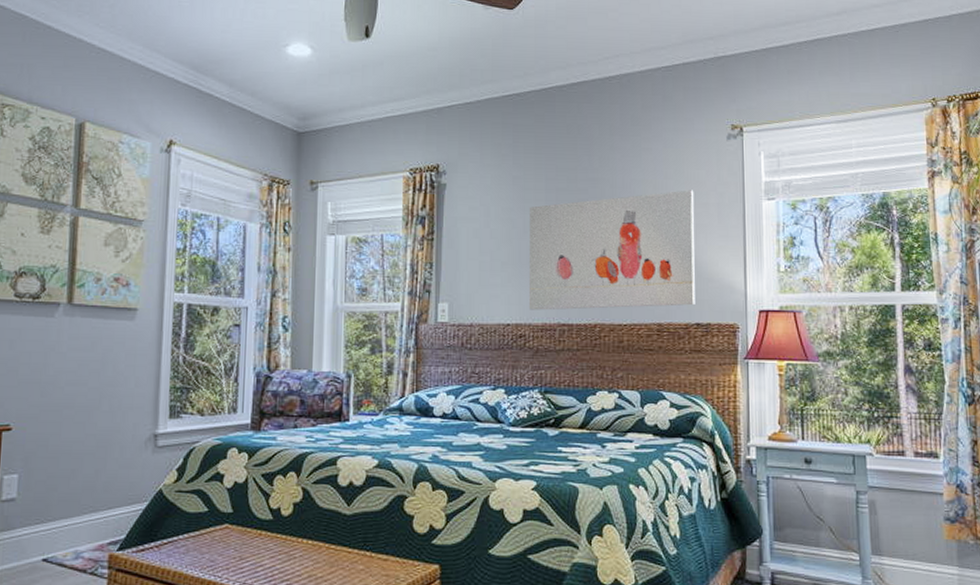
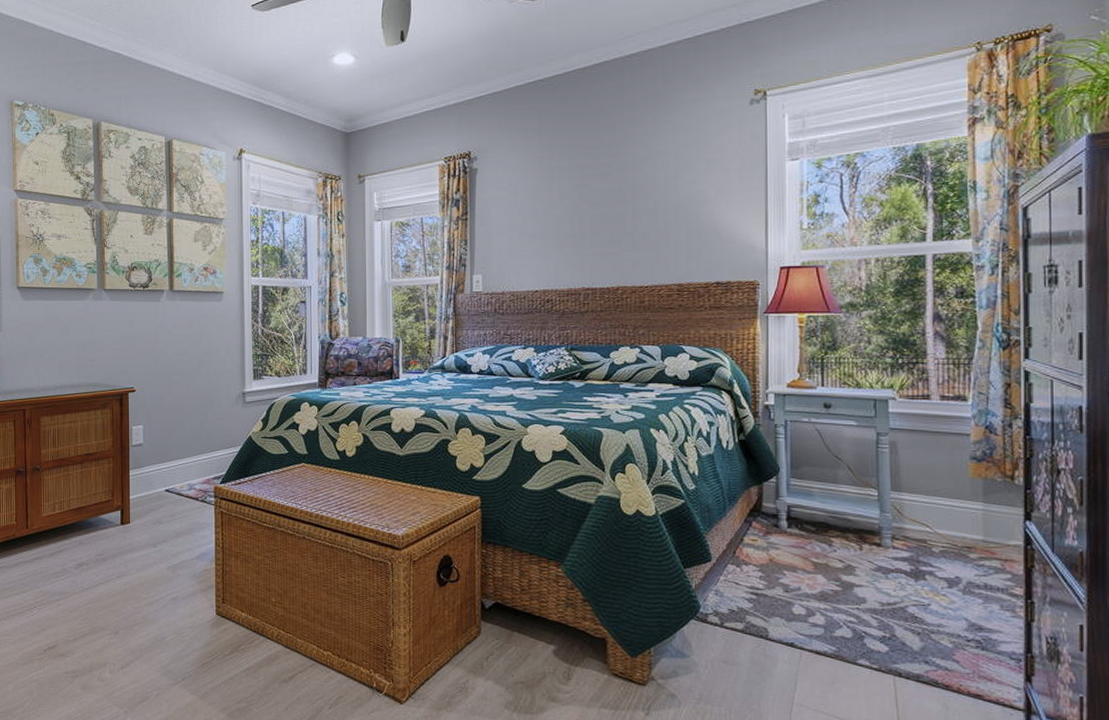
wall art: present [528,190,695,310] -> none [554,156,716,277]

